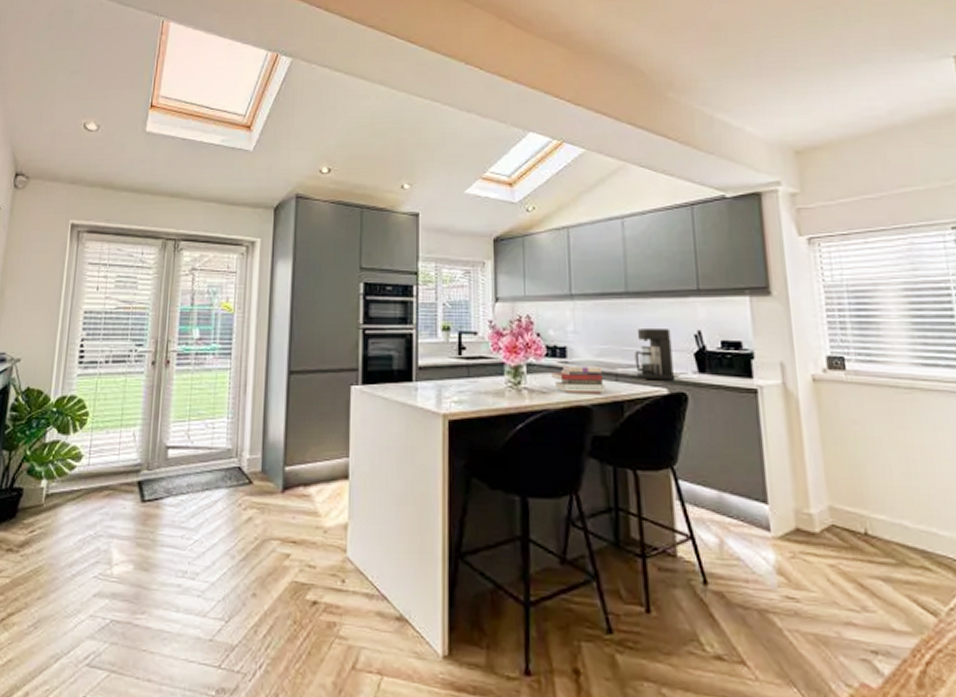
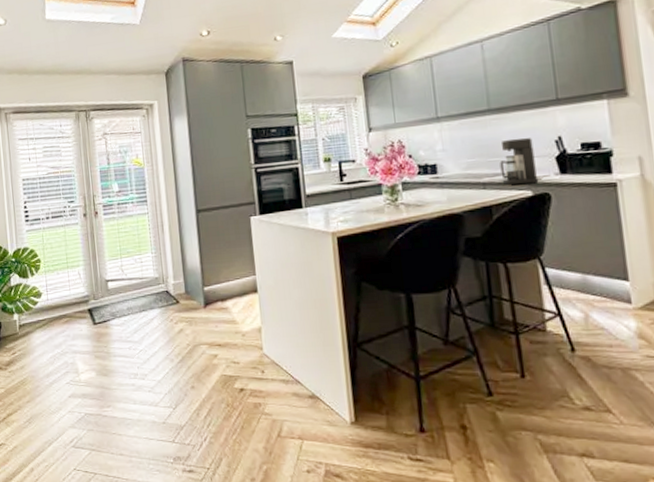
books: present [552,365,606,394] -> none [425,177,475,205]

